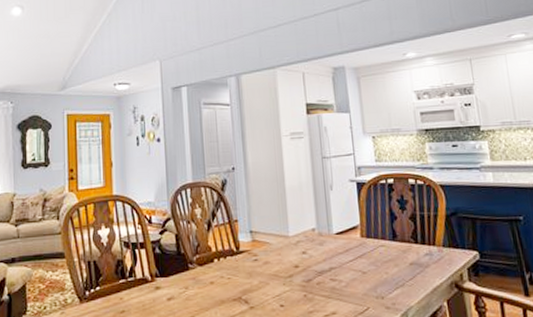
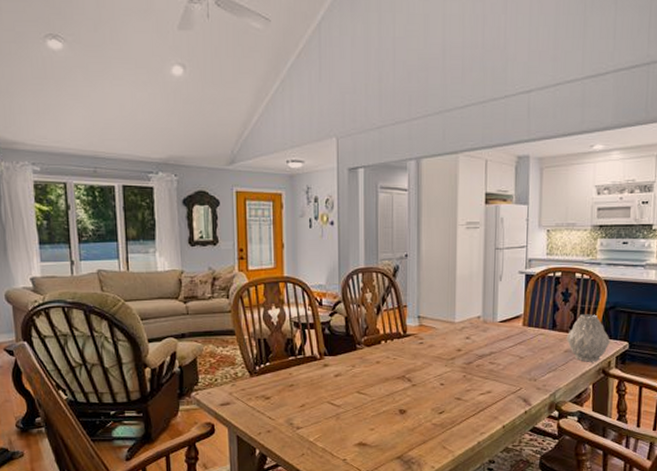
vase: none [409,222,459,275] -> present [566,314,611,362]

